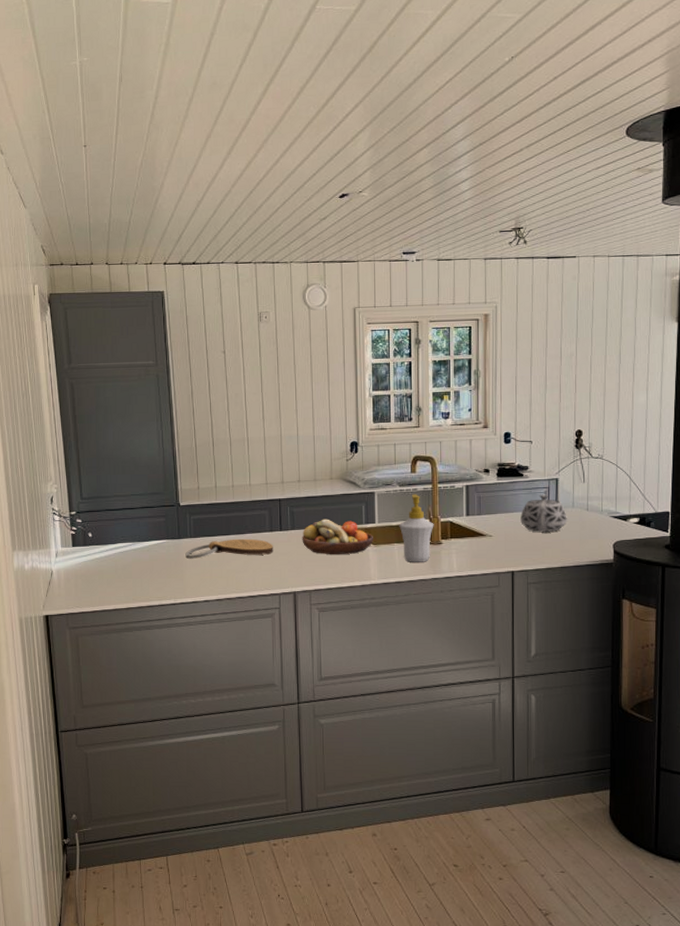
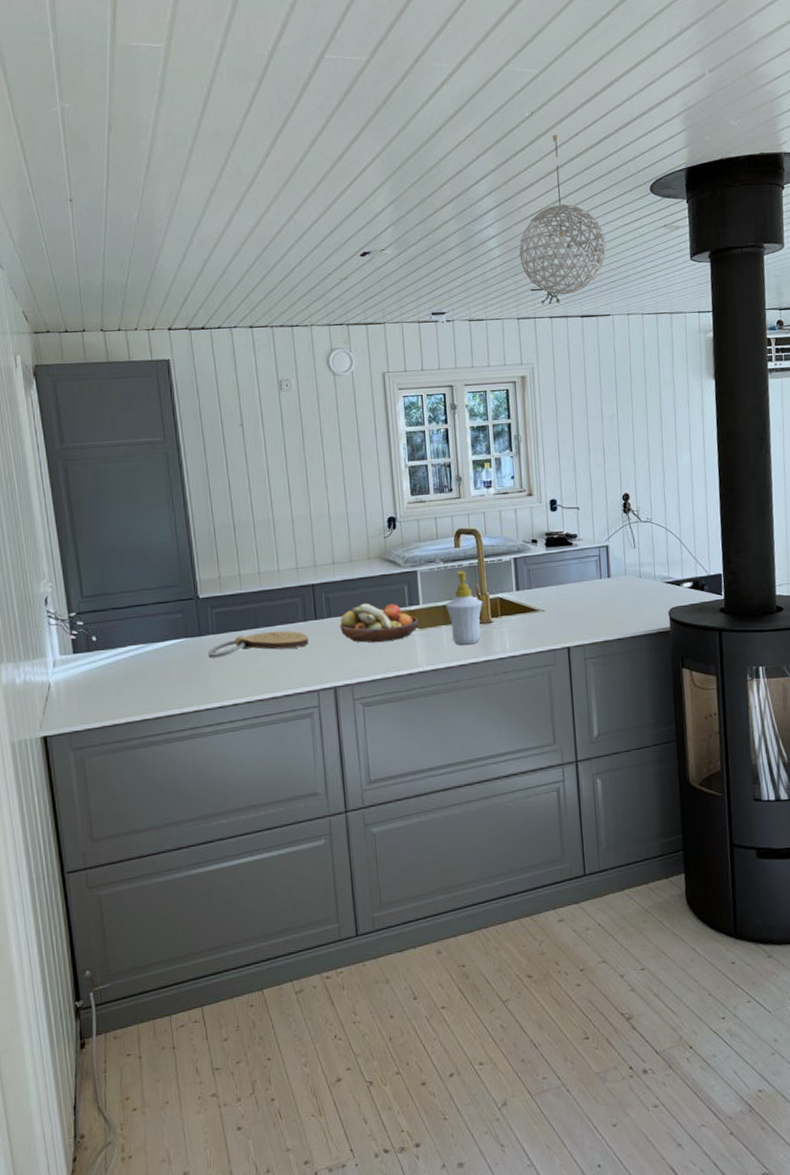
pendant light: none [491,79,577,237] -> present [519,135,607,295]
teapot: present [520,494,567,533] -> none [572,562,621,604]

